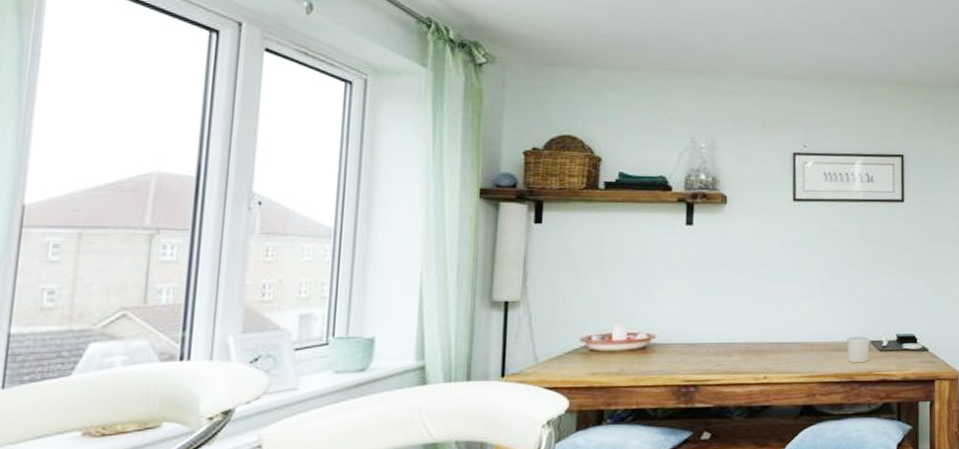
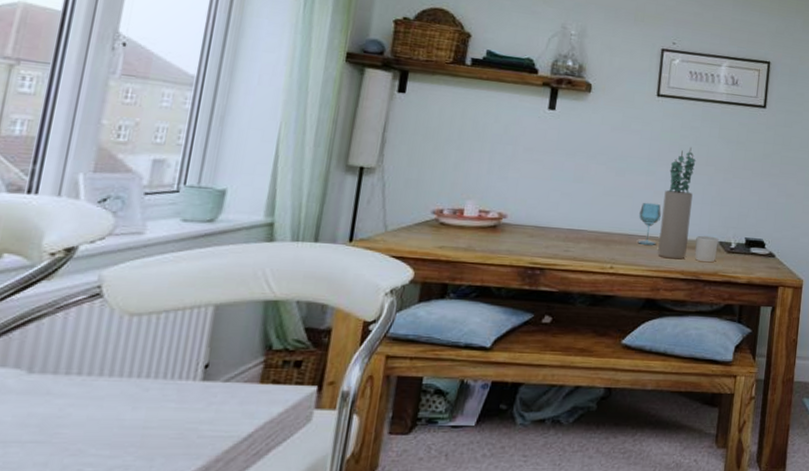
wine glass: none [787,308,810,351] -> present [638,202,662,245]
vase: none [810,249,839,363] -> present [658,147,696,260]

